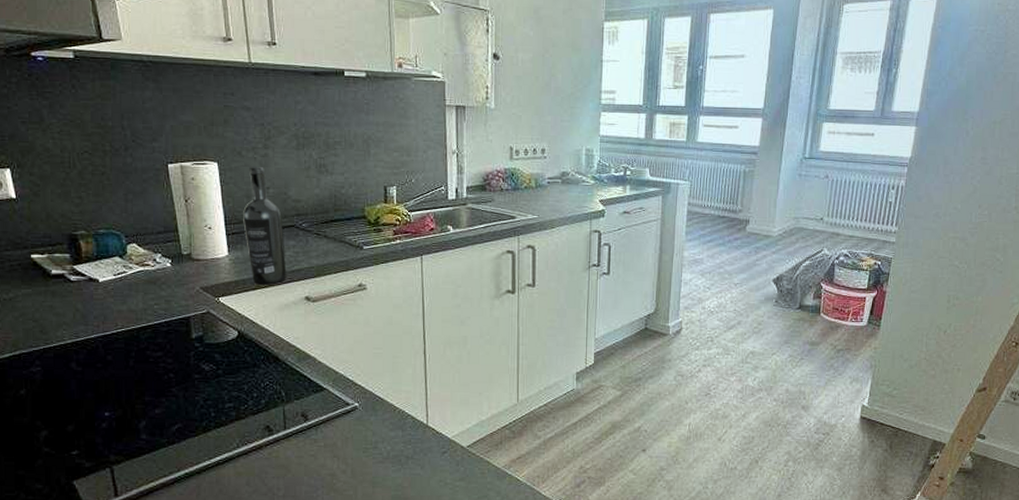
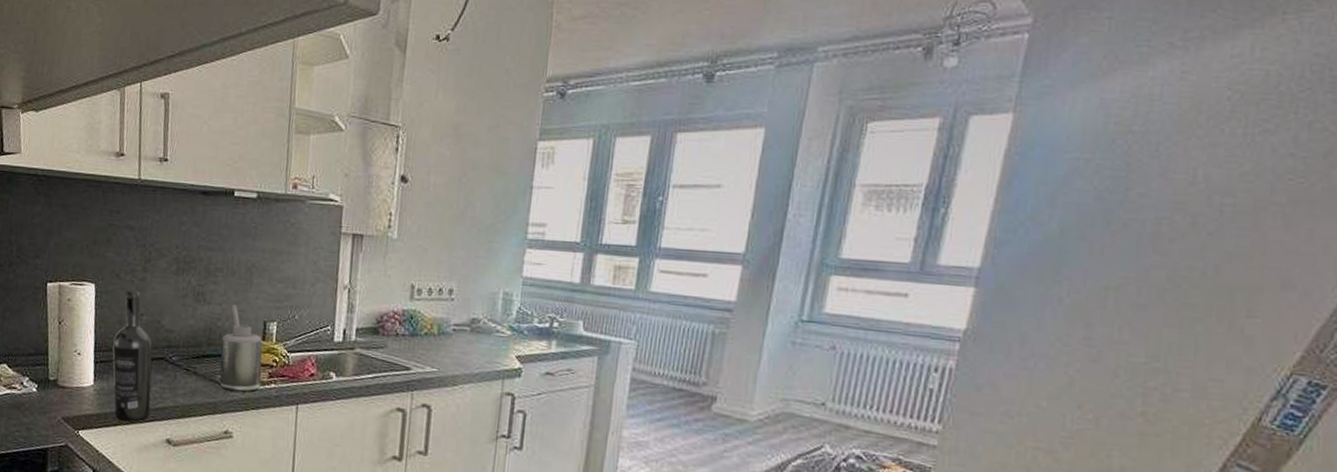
soap dispenser: none [347,173,387,250] -> present [219,304,263,393]

